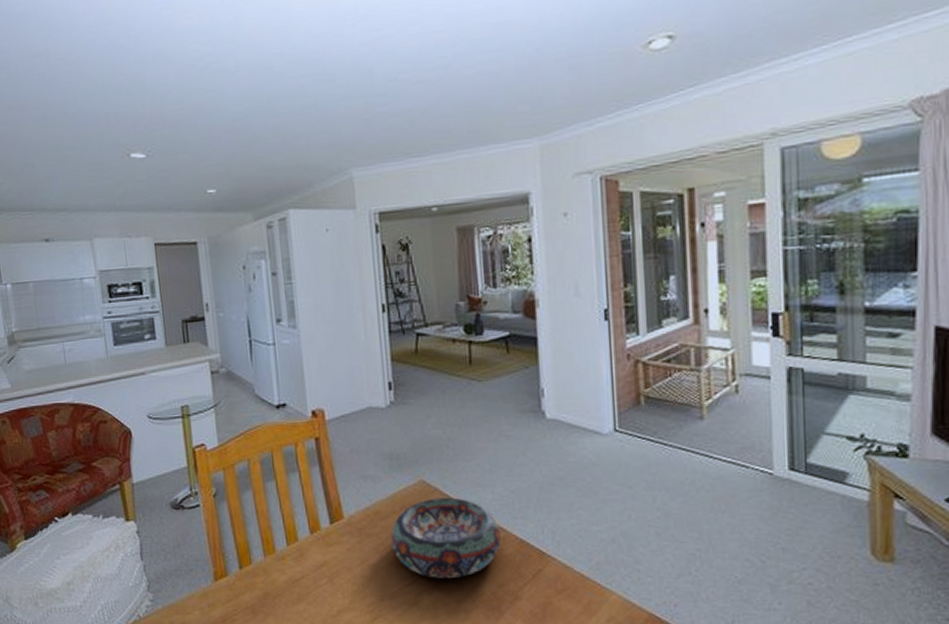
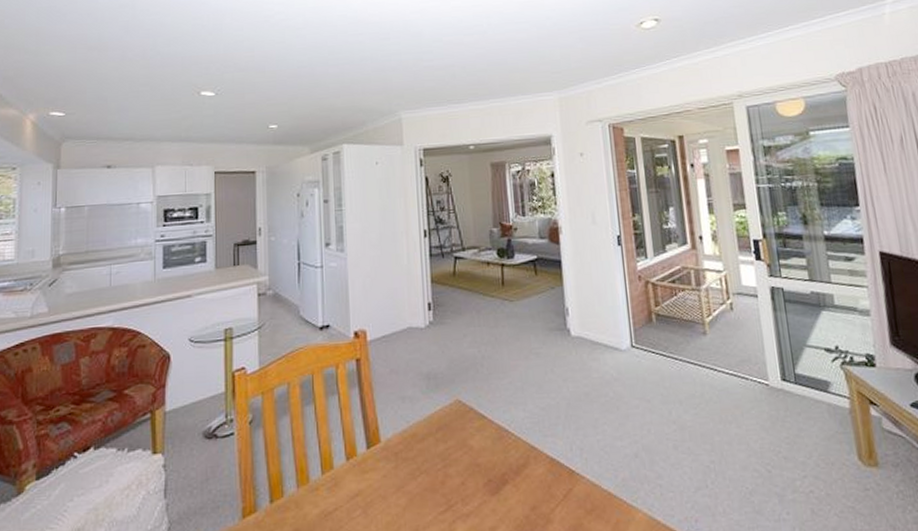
decorative bowl: present [391,497,501,578] -> none [427,416,533,504]

